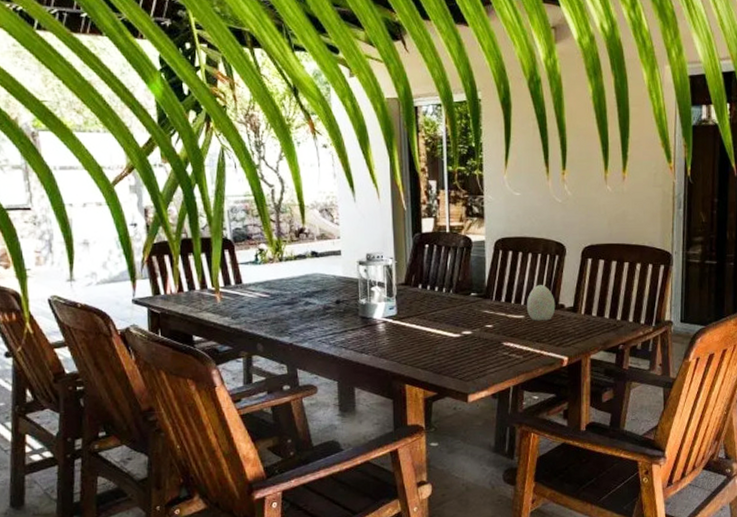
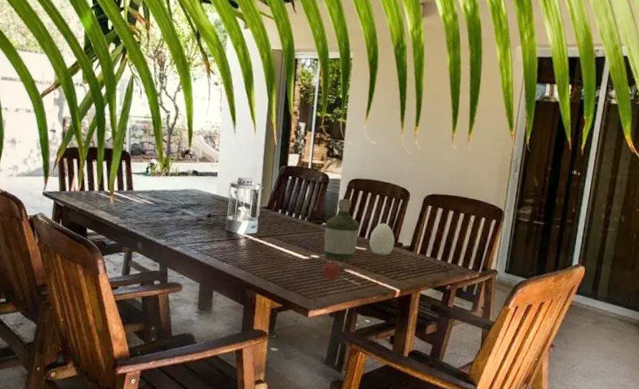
bottle: none [474,262,514,335] -> present [323,198,360,262]
fruit: none [477,335,500,359] -> present [322,261,342,282]

